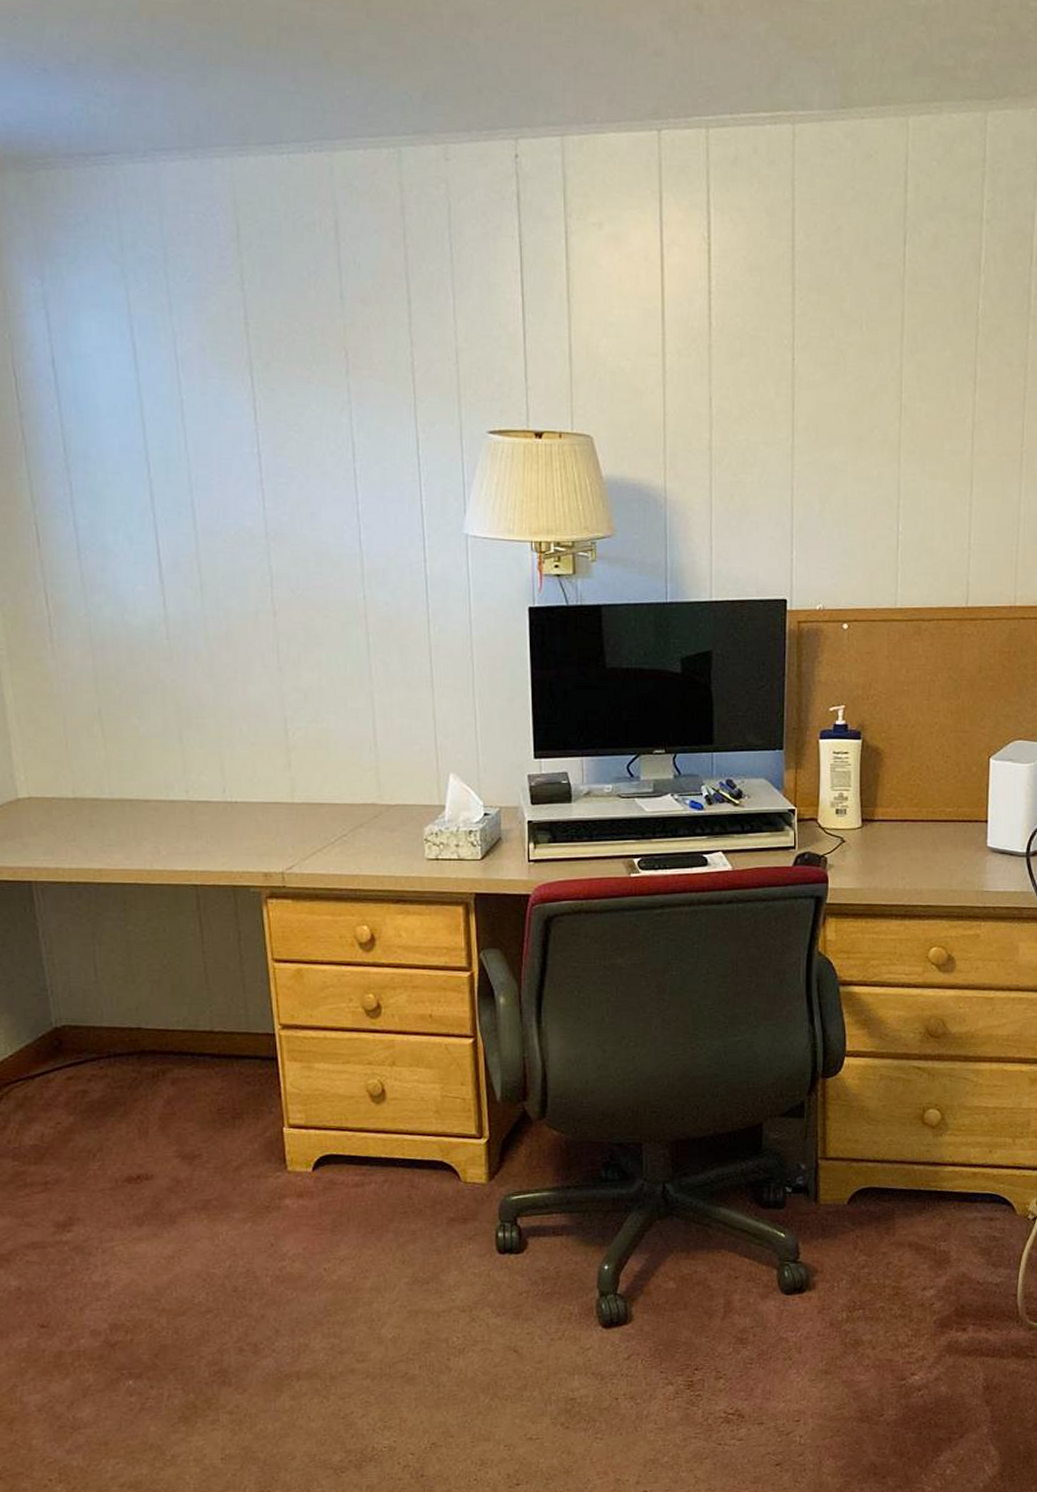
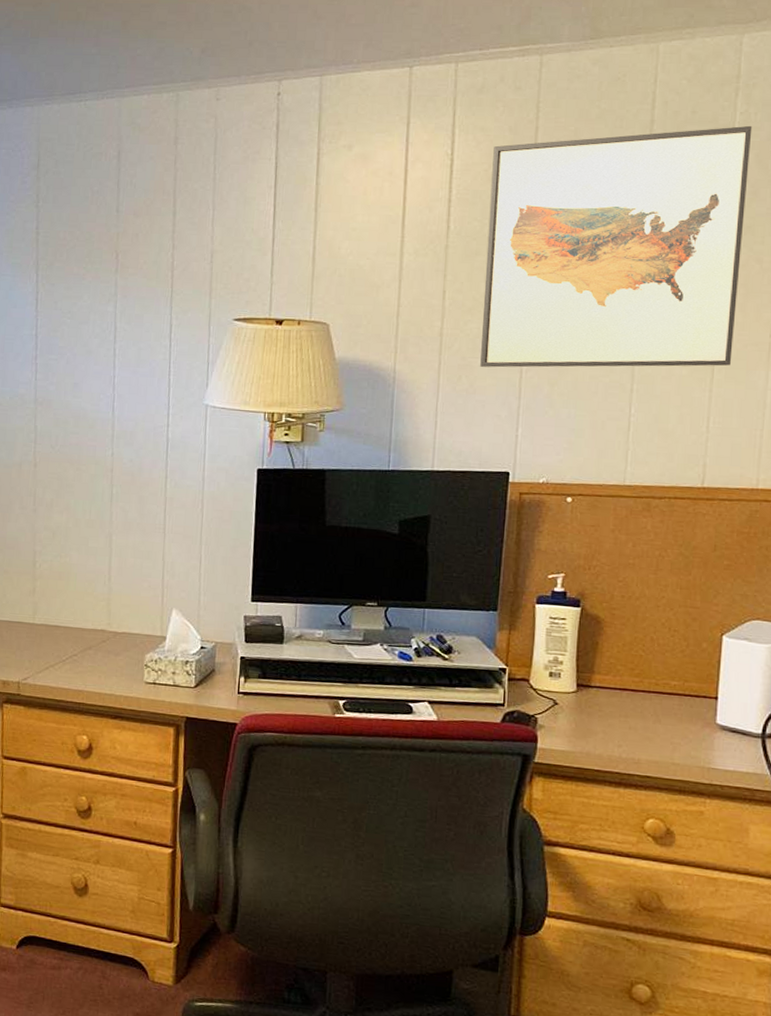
wall art: none [751,215,999,484] -> present [480,125,753,368]

